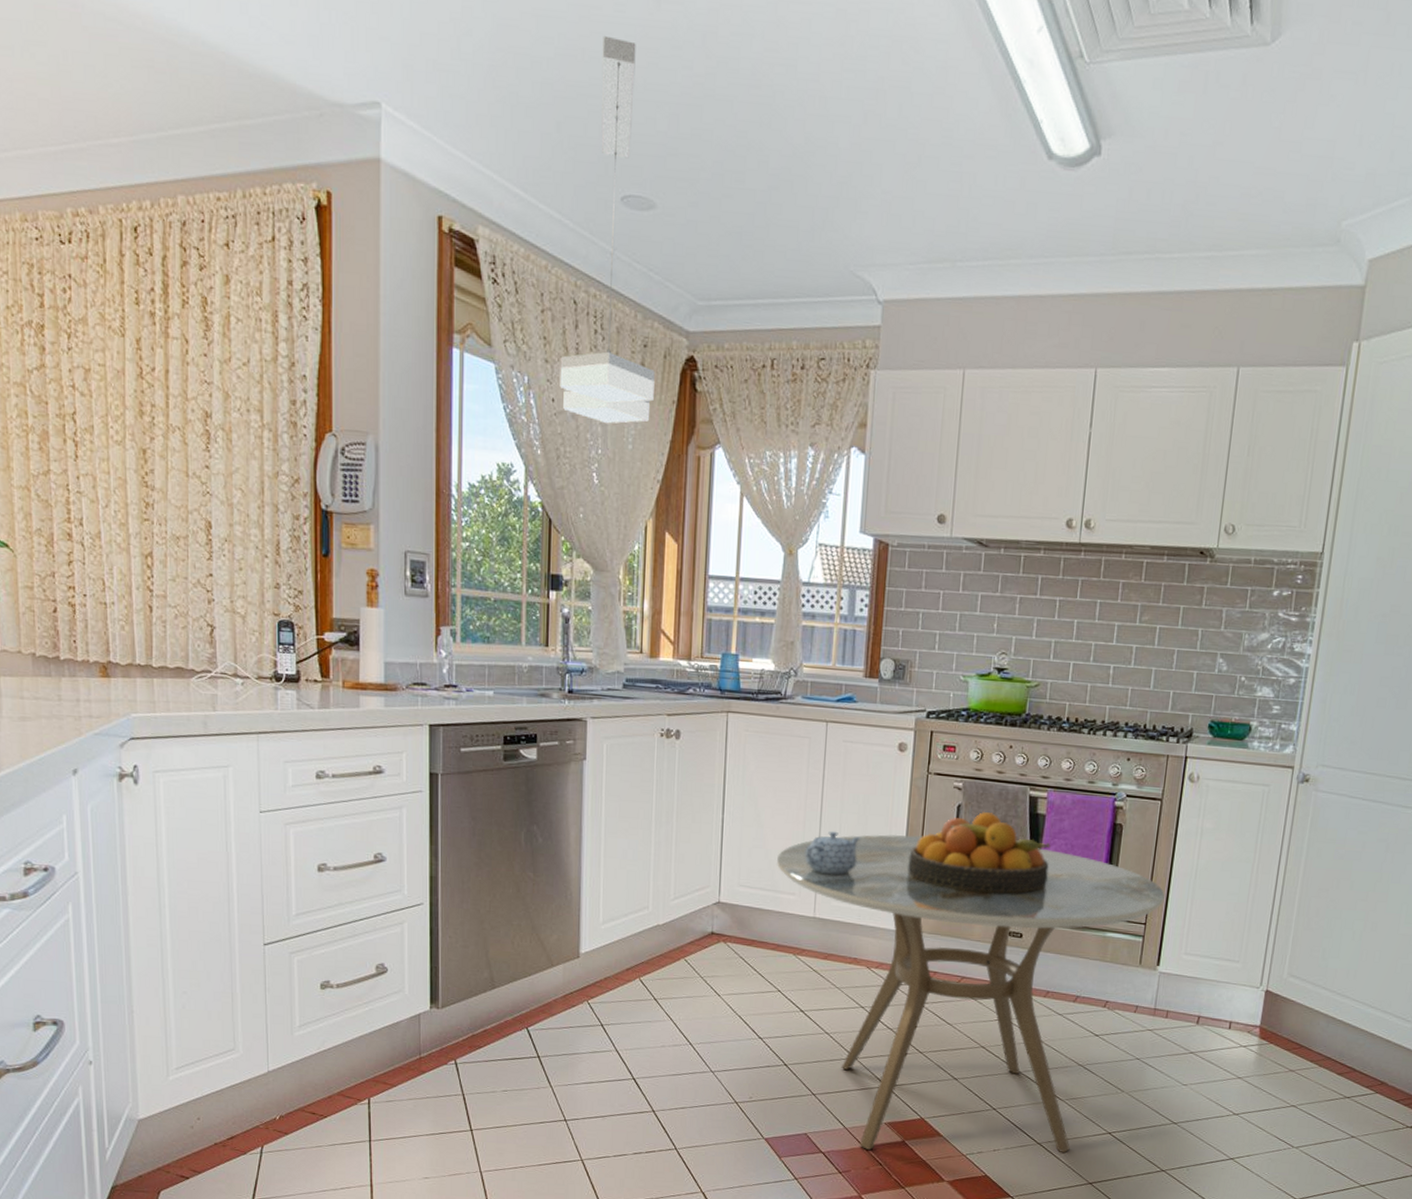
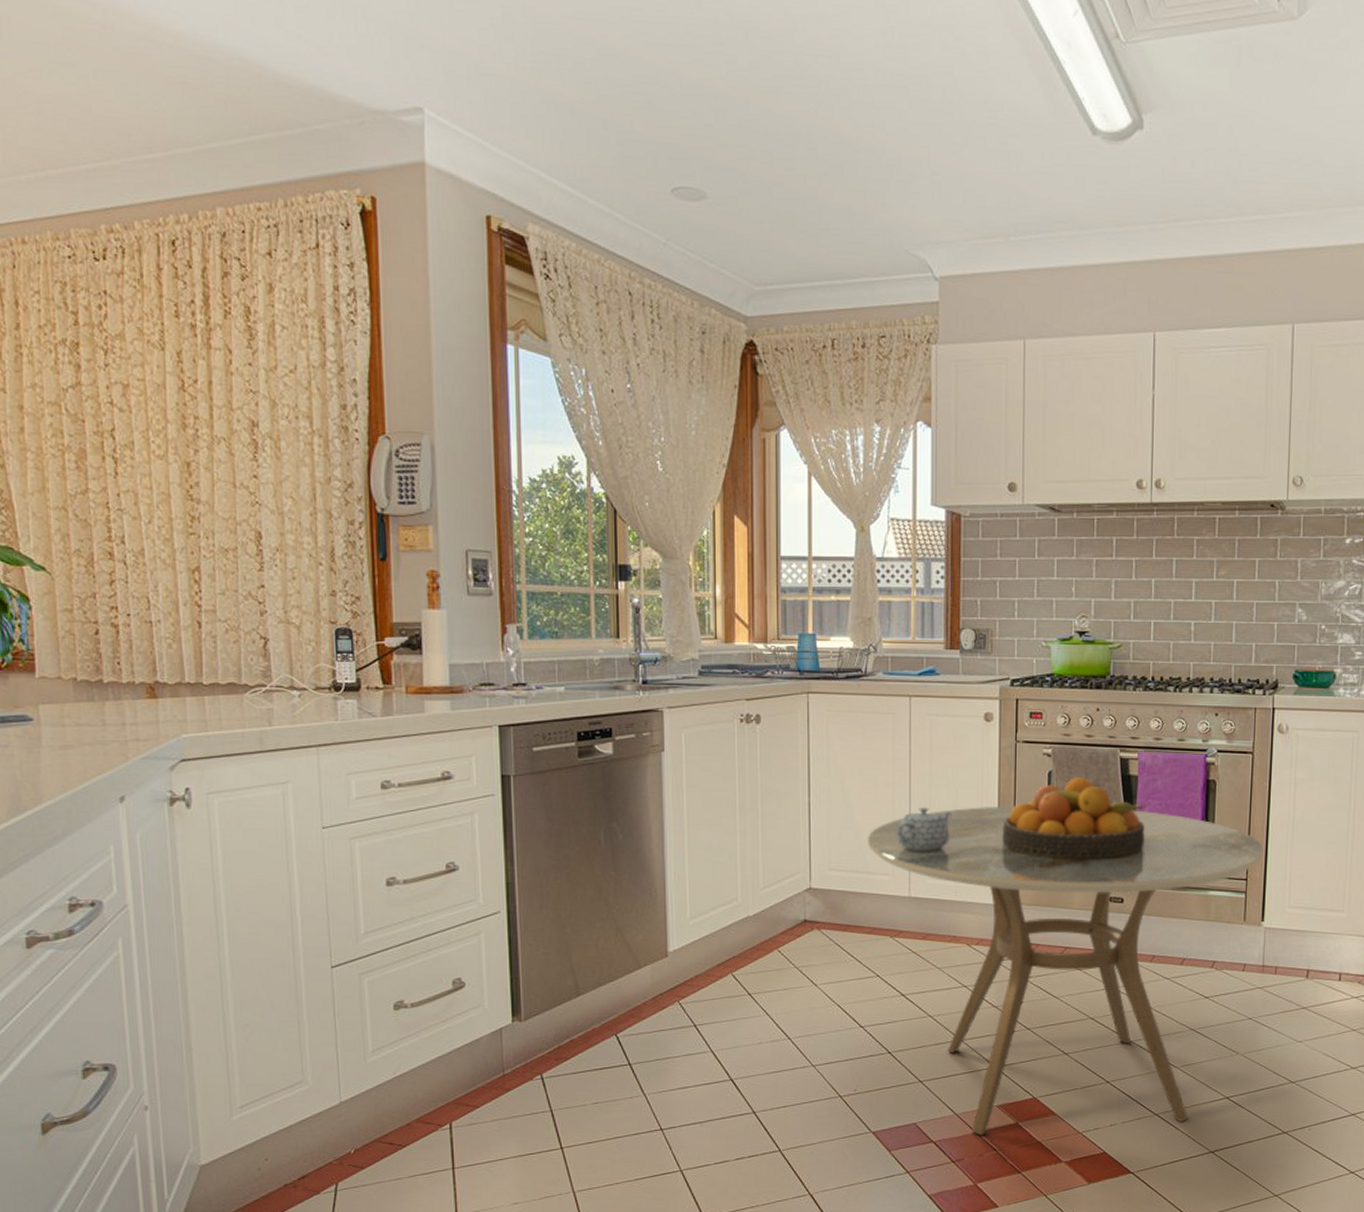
pendant light: present [560,35,655,424] -> none [618,35,715,412]

